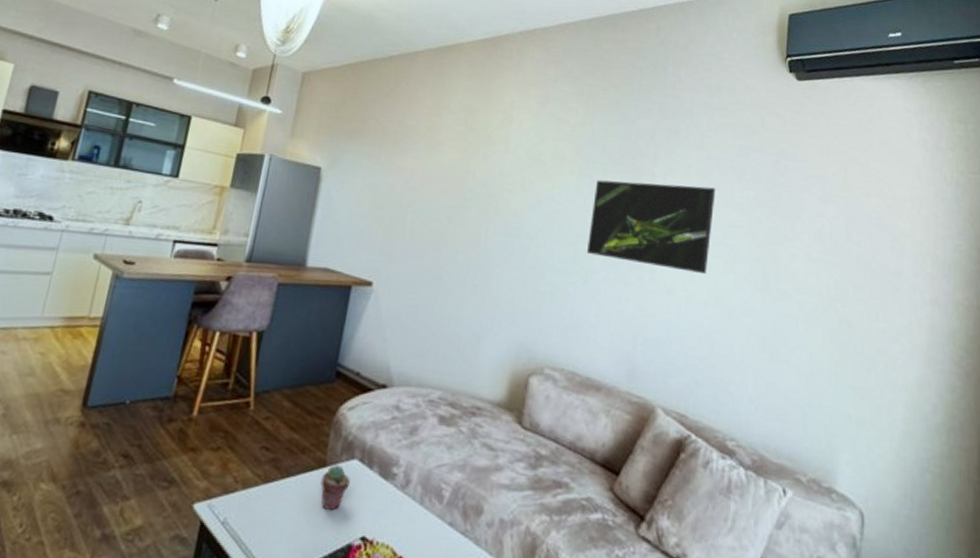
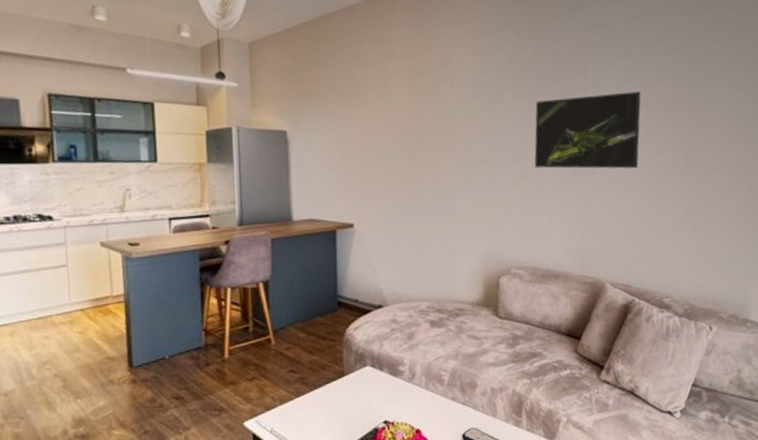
potted succulent: present [320,464,350,510] -> none [343,372,367,407]

